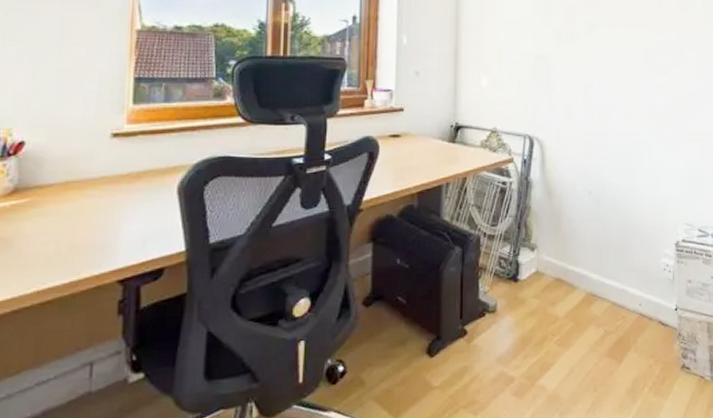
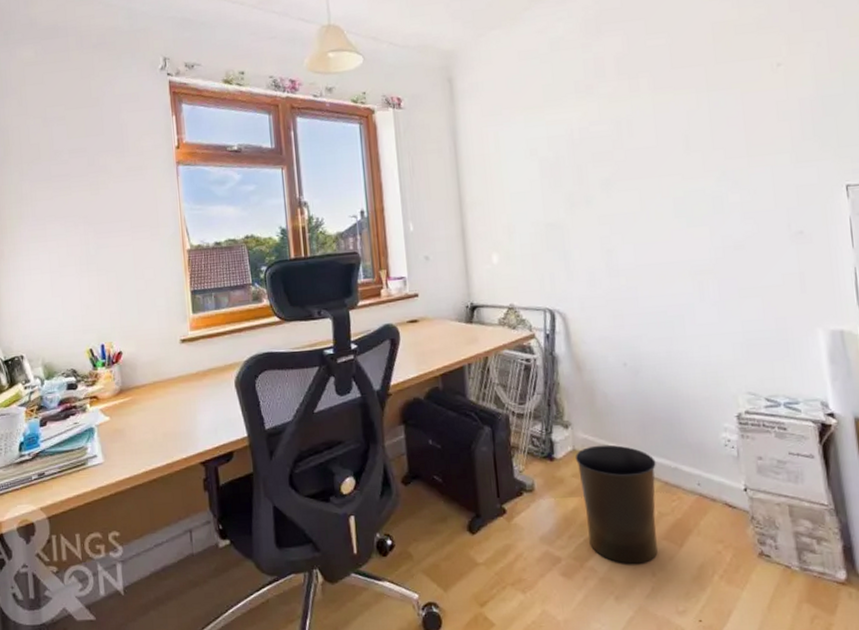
waste bin: none [538,267,607,381] -> present [576,444,658,564]

